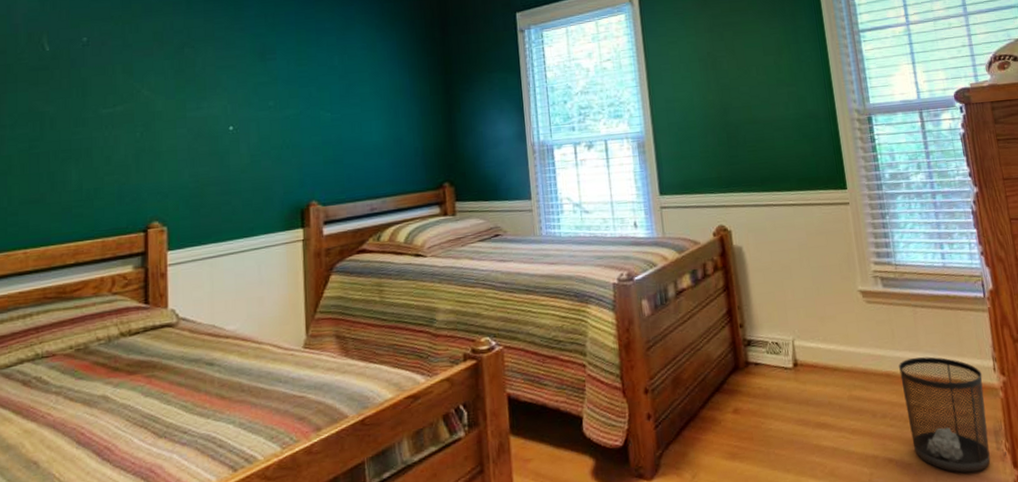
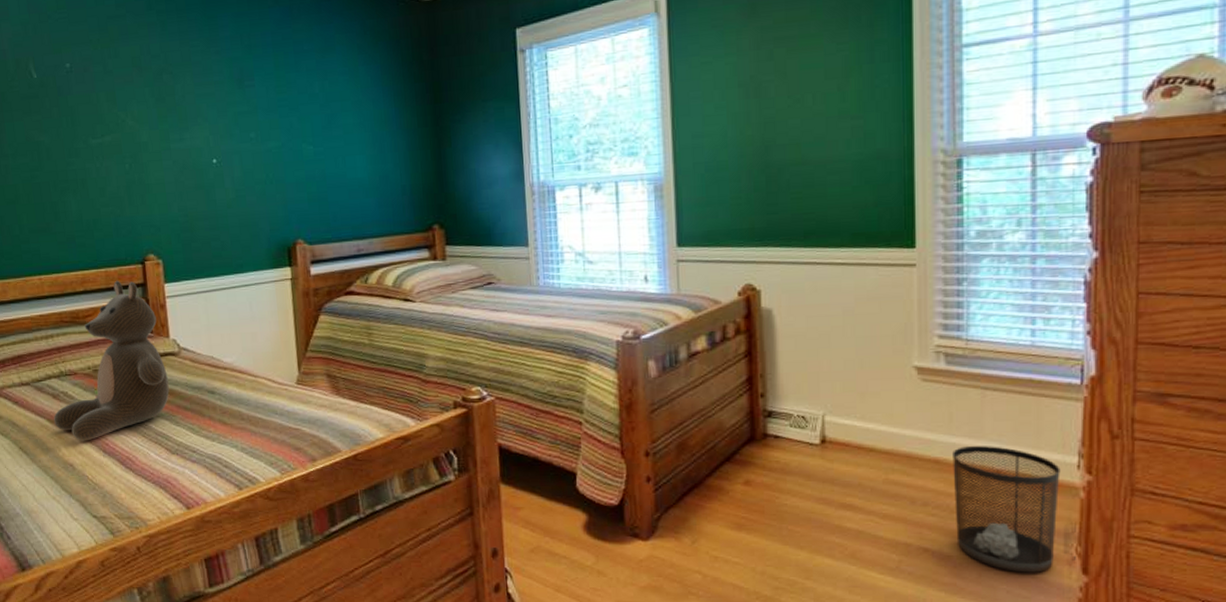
stuffed bear: none [21,250,162,433] -> present [54,280,169,441]

